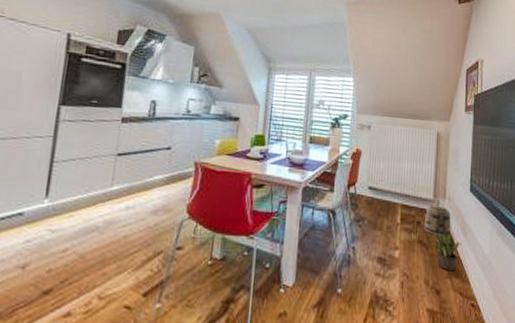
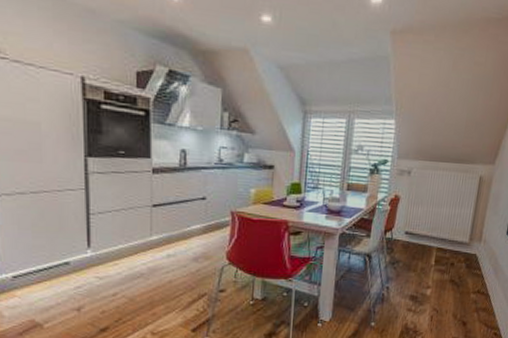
basket: present [423,200,451,237] -> none [456,242,485,276]
potted plant: present [433,231,461,272] -> none [465,271,492,306]

